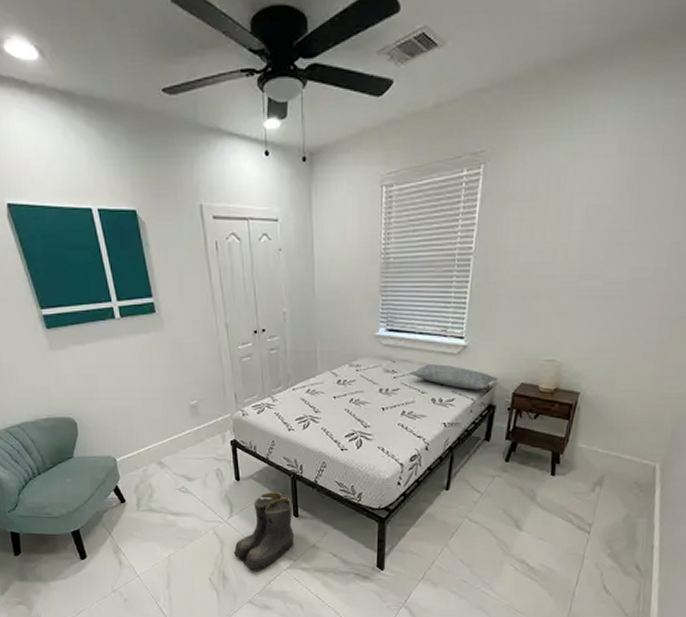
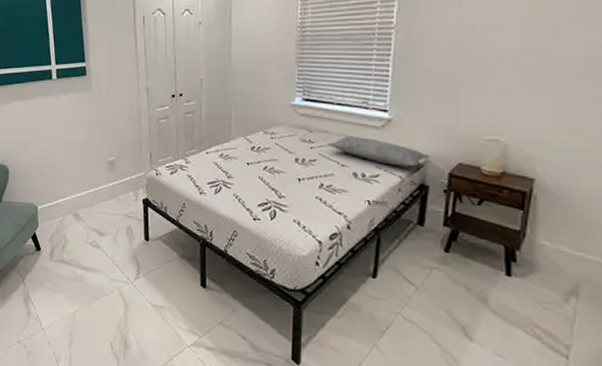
boots: present [233,492,295,573] -> none [136,256,201,345]

